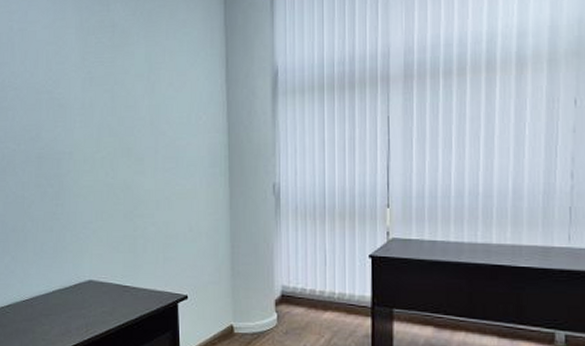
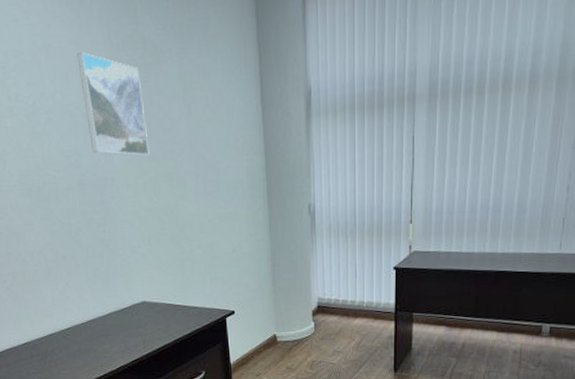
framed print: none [48,36,110,132] -> present [76,52,150,156]

